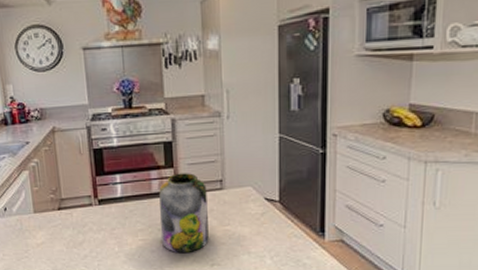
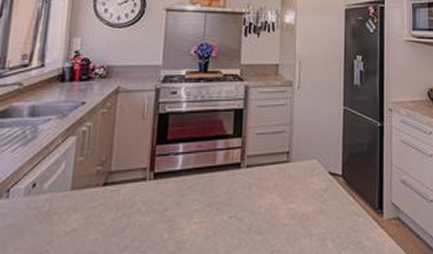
jar: present [159,173,209,252] -> none [220,143,273,238]

